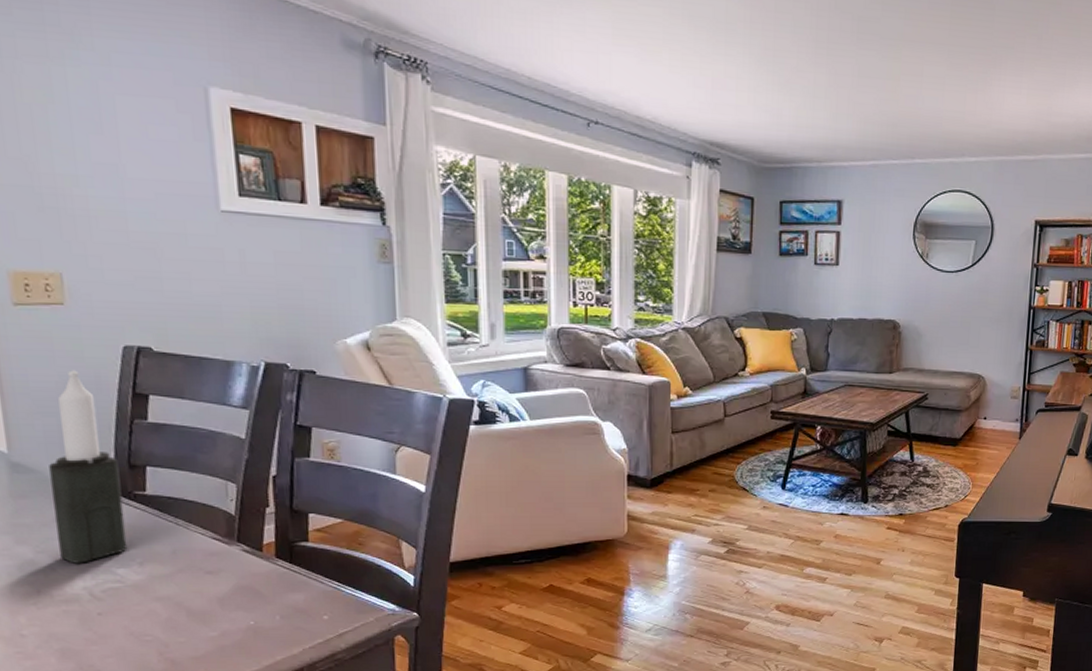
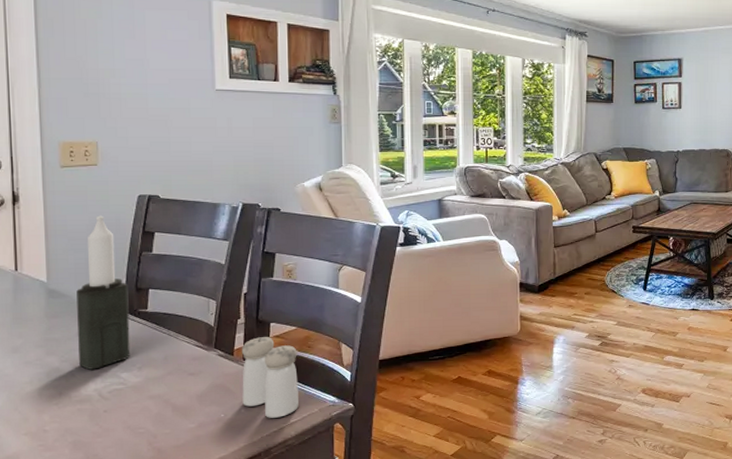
salt and pepper shaker: none [272,530,349,627] -> present [241,337,299,418]

